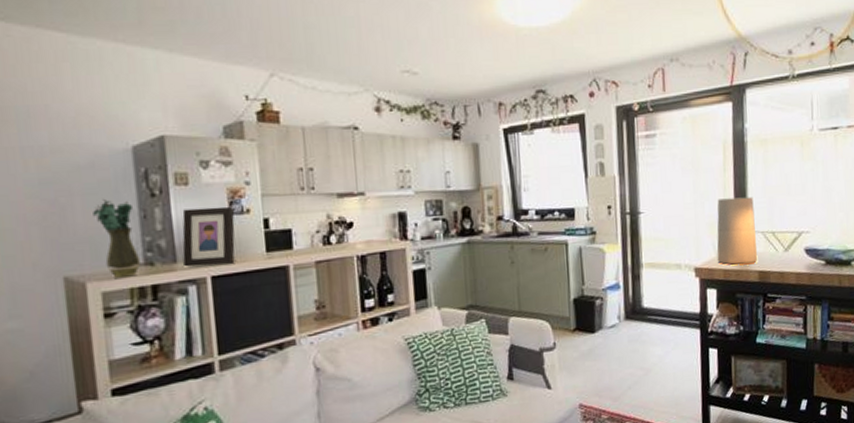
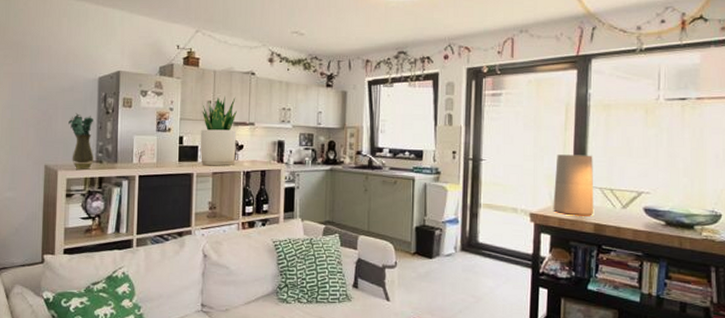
picture frame: present [182,206,235,267] -> none [122,125,159,167]
planter: none [290,160,344,254] -> present [200,96,237,166]

